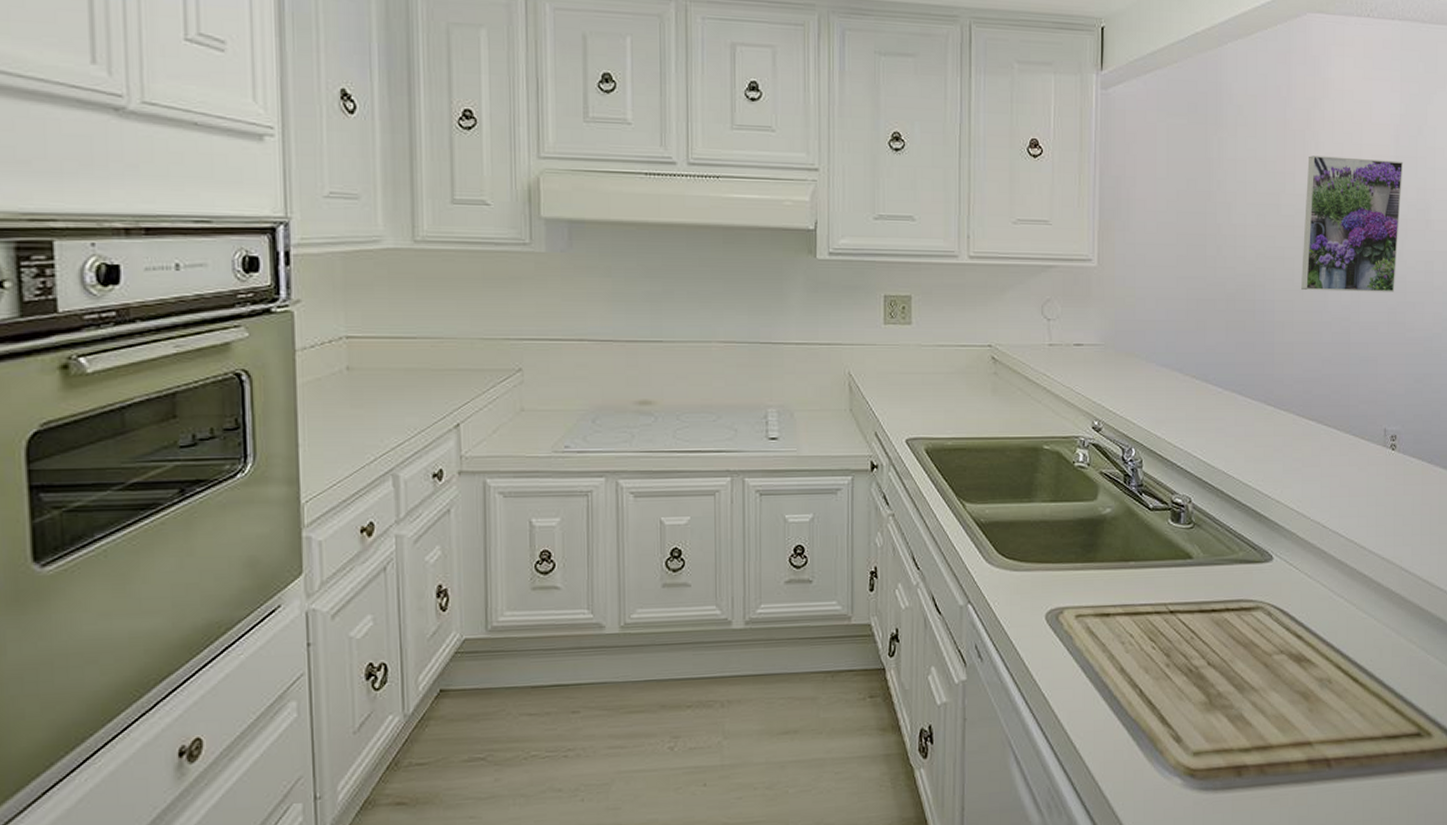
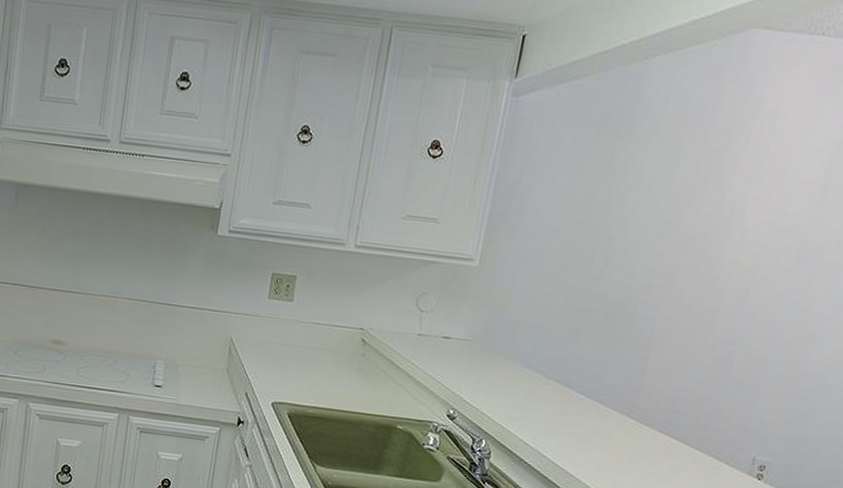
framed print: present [1301,155,1404,292] -> none [688,176,833,323]

